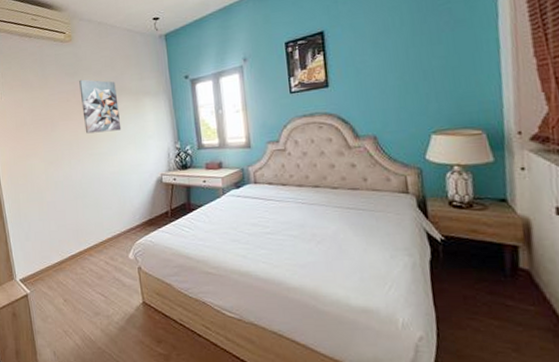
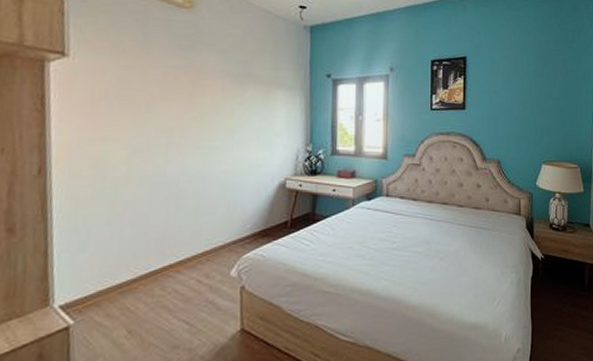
wall art: present [79,79,122,134] -> none [194,56,244,123]

